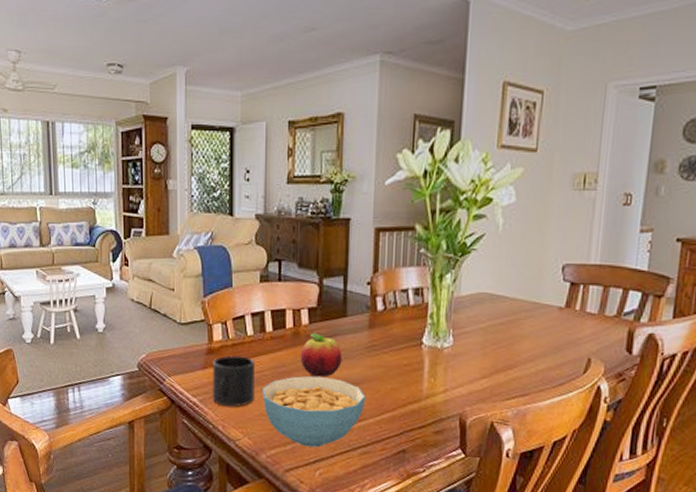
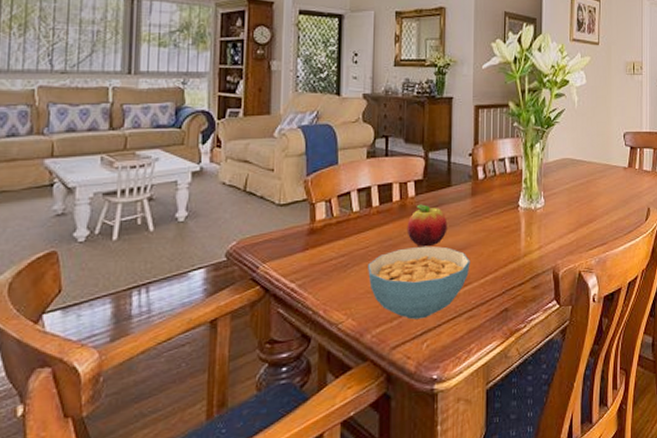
mug: present [213,355,254,407] -> none [314,233,360,289]

